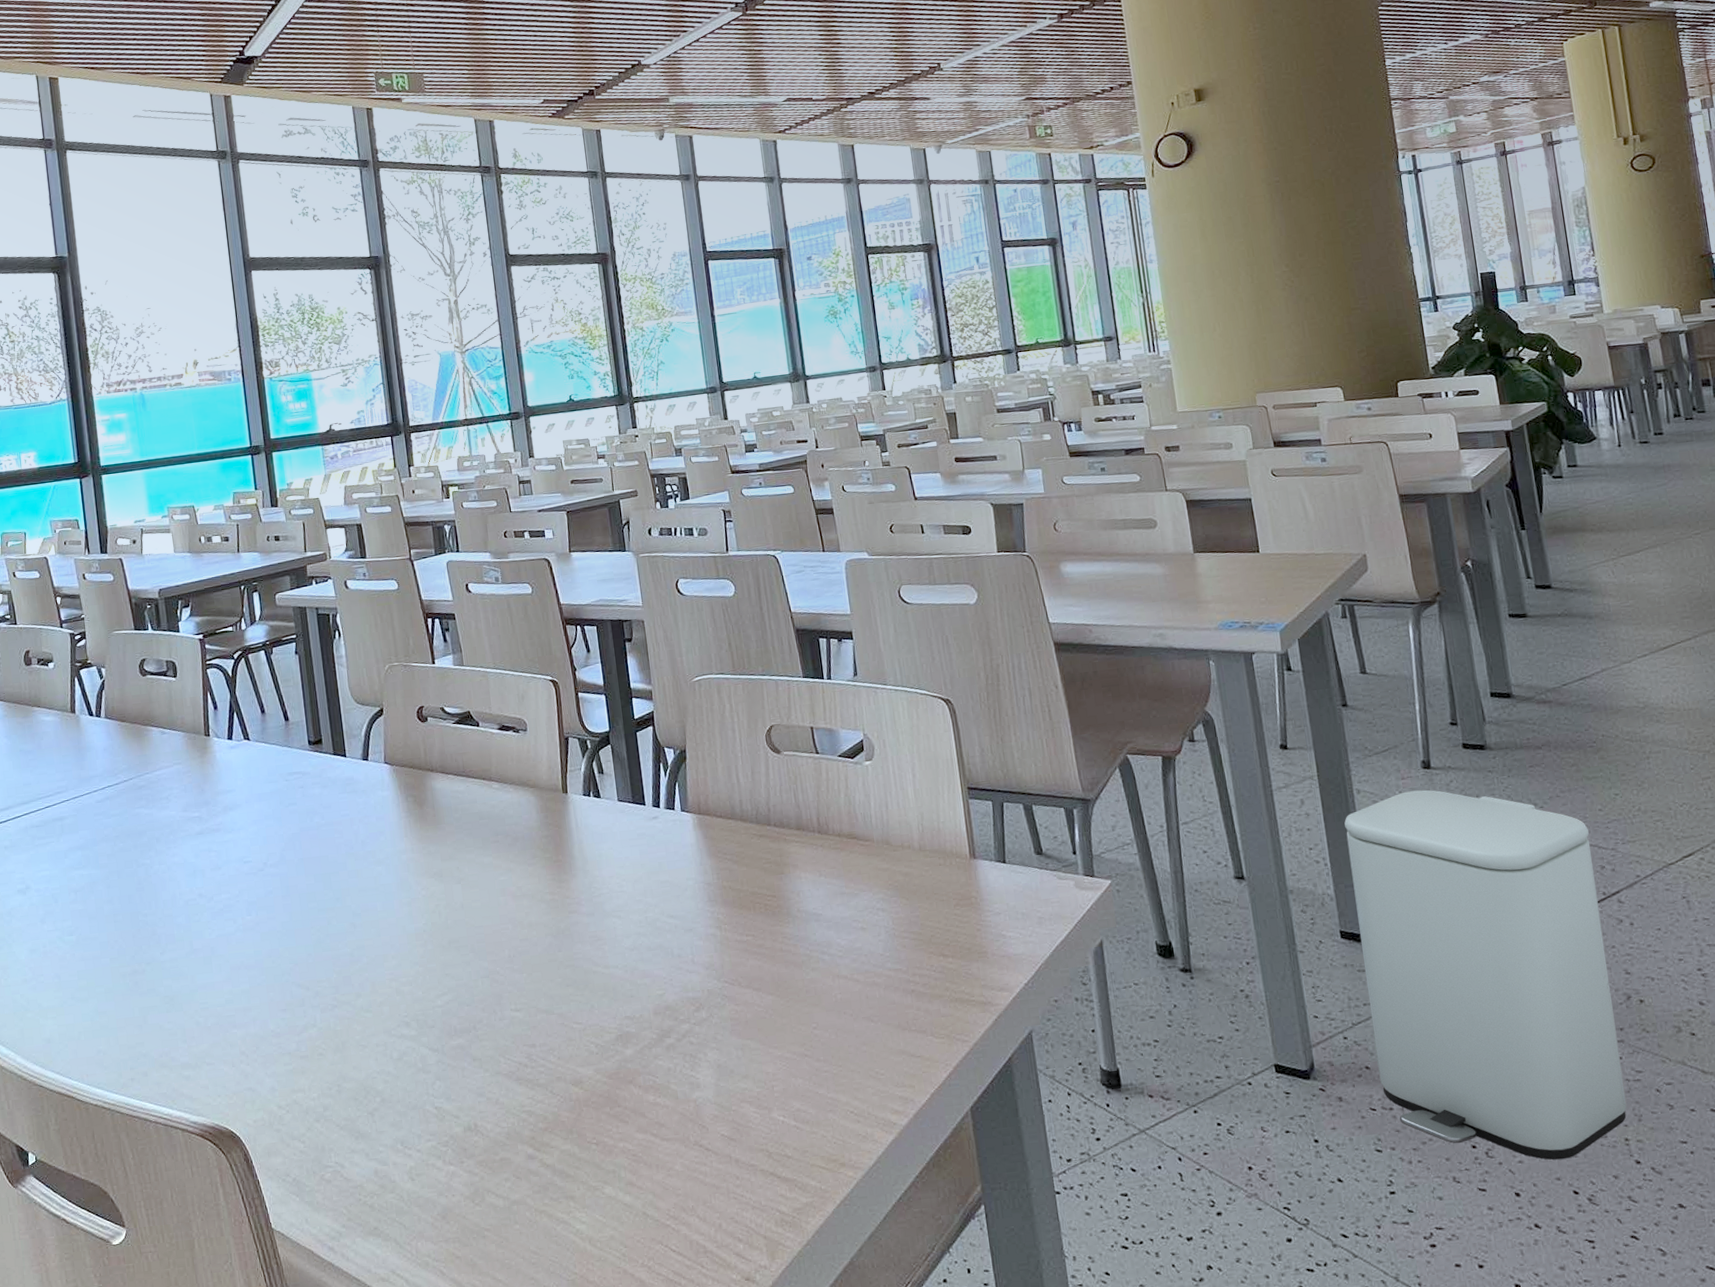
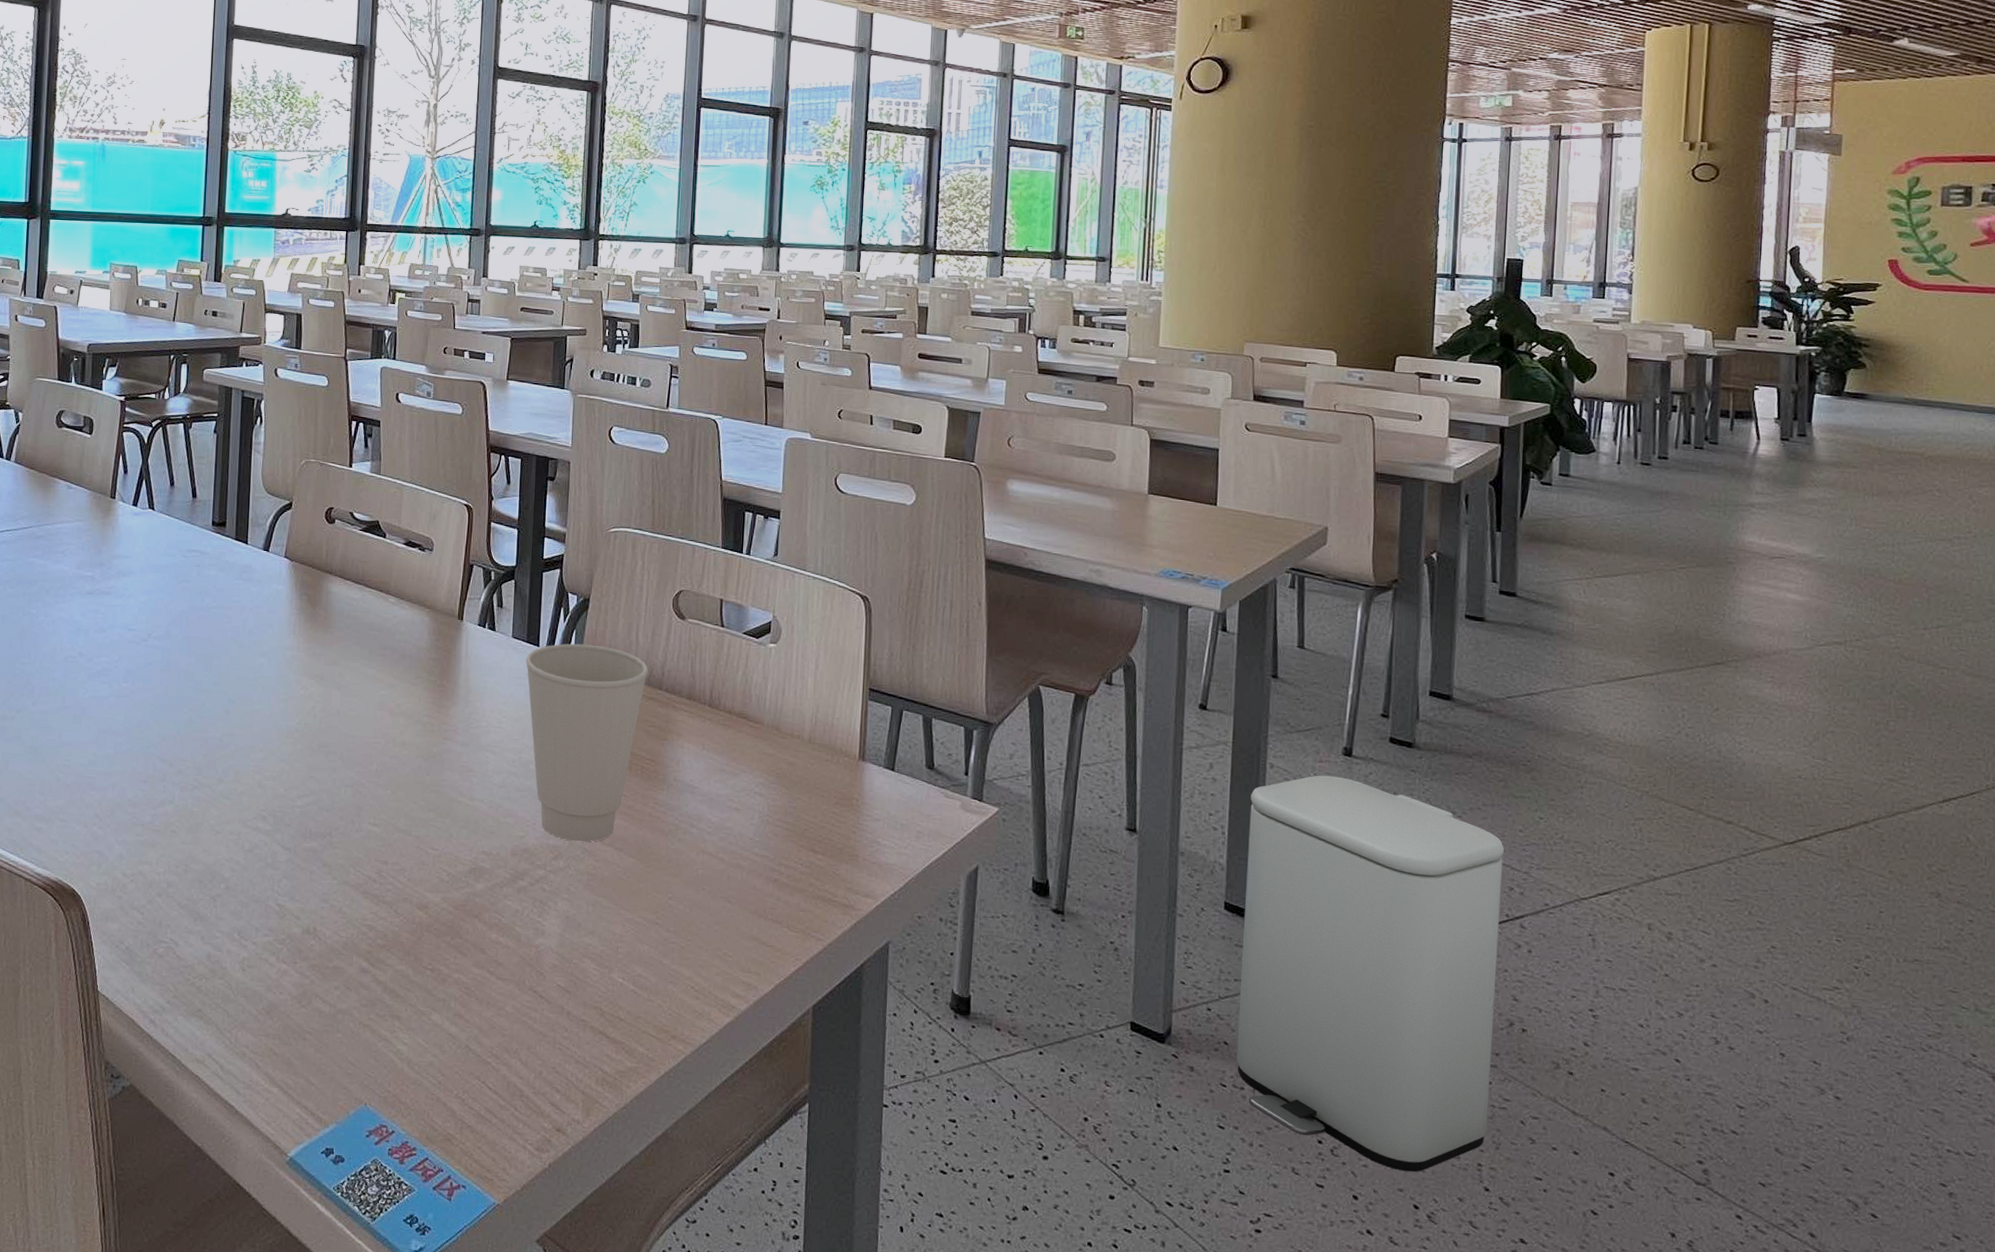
cup: none [634,793,755,990] -> present [525,643,649,842]

